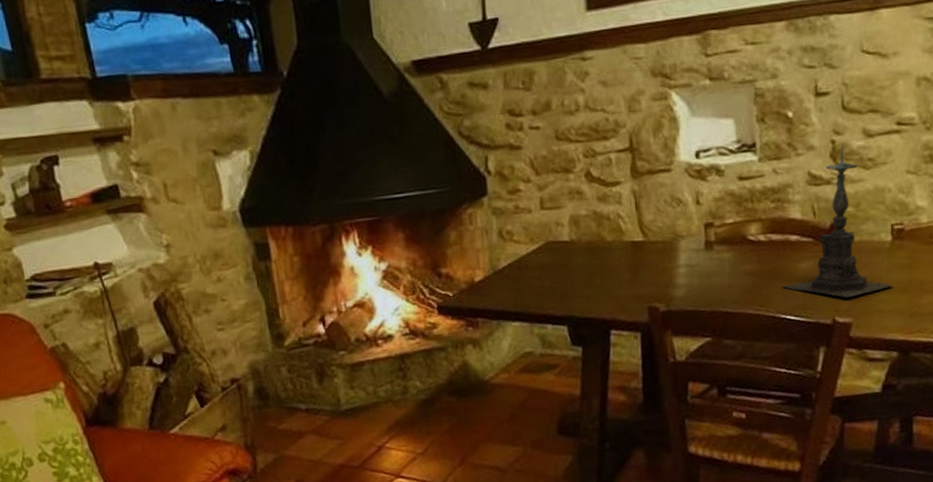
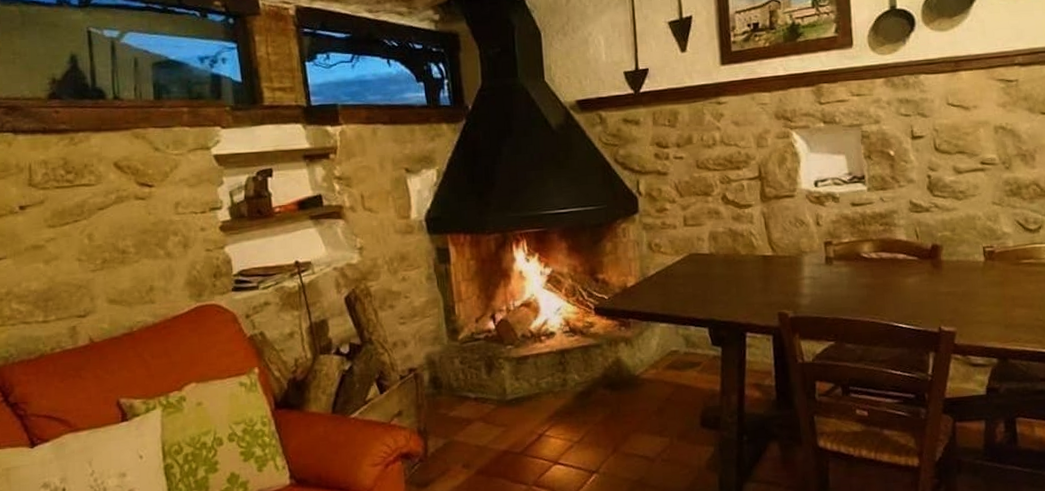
candle holder: present [782,142,894,298] -> none [893,177,990,310]

